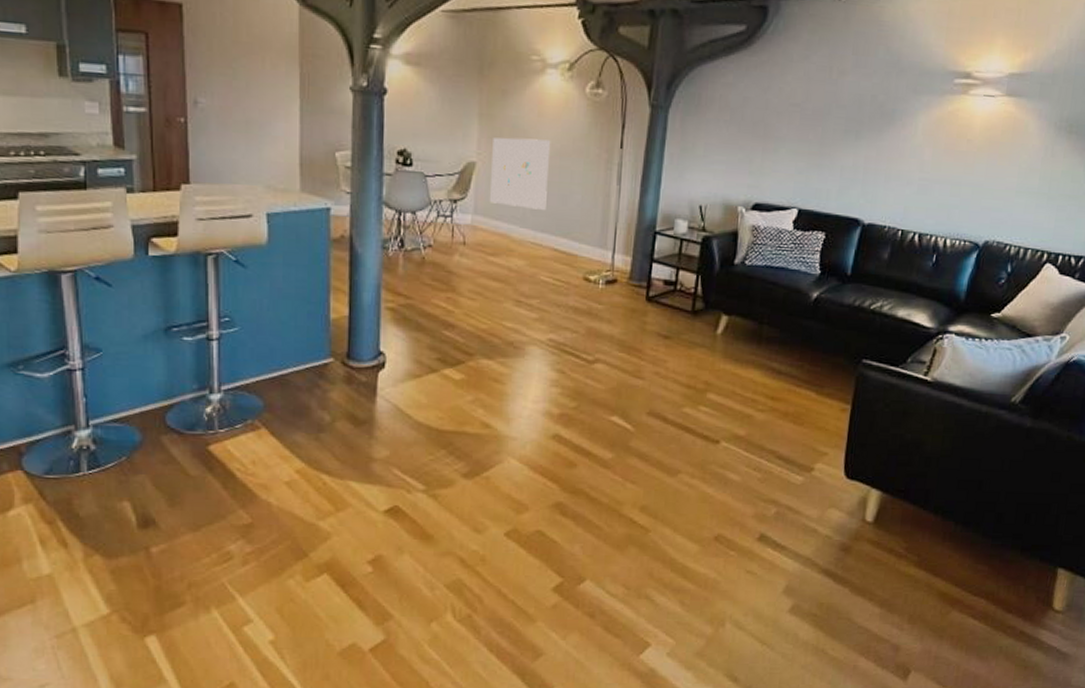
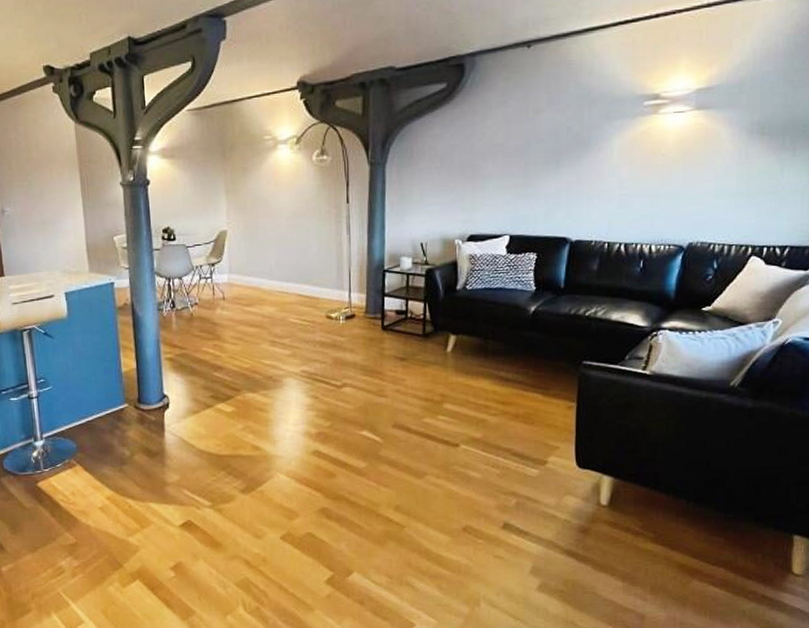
wall art: present [490,138,551,210] -> none [239,204,289,264]

